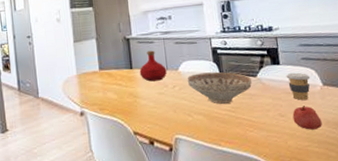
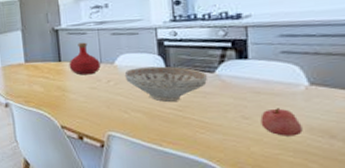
coffee cup: present [286,72,311,101] -> none [256,68,292,102]

